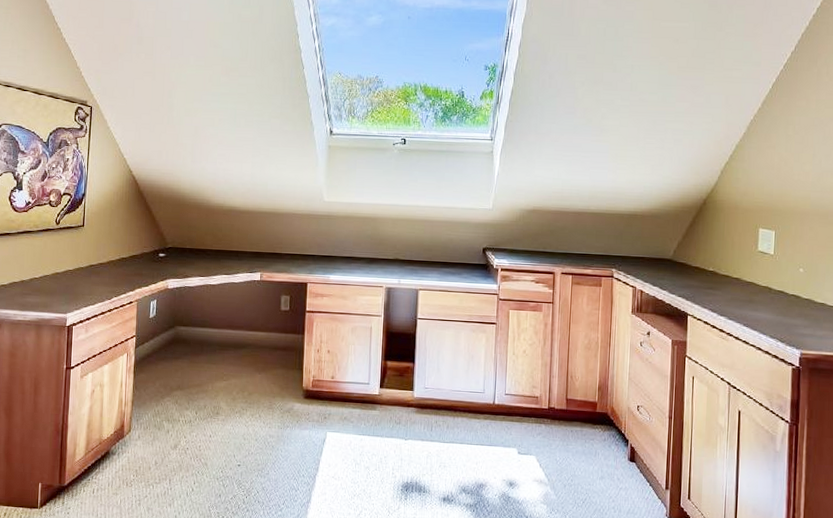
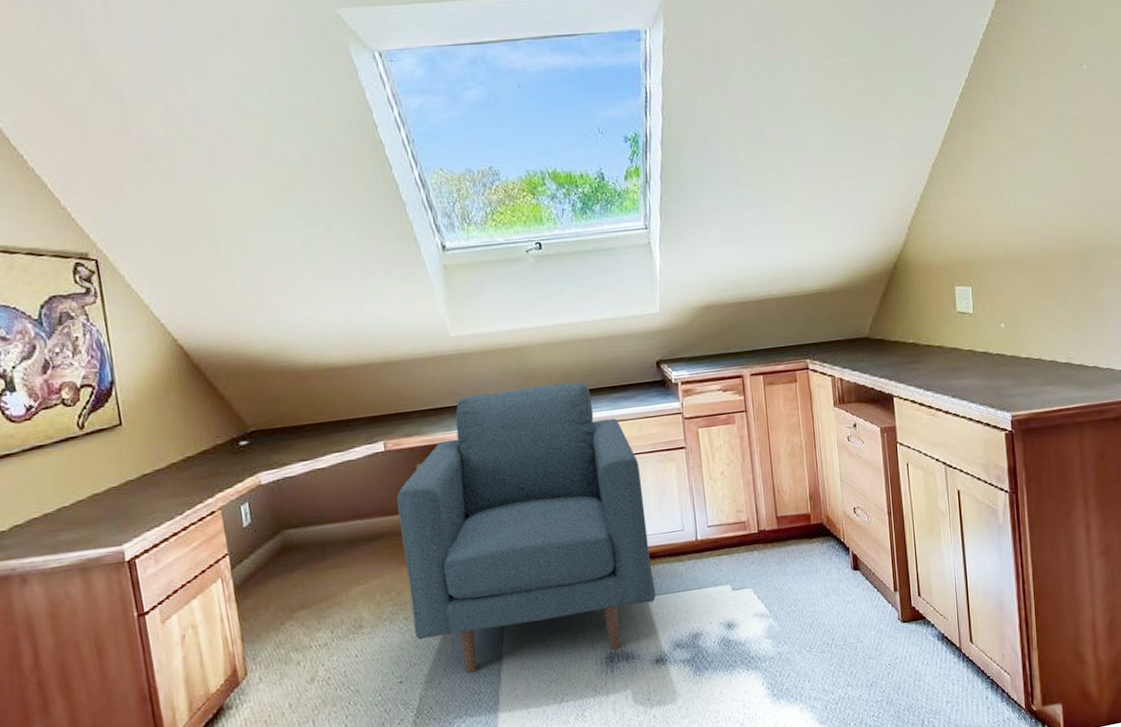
chair: none [256,249,456,482] -> present [397,383,656,674]

